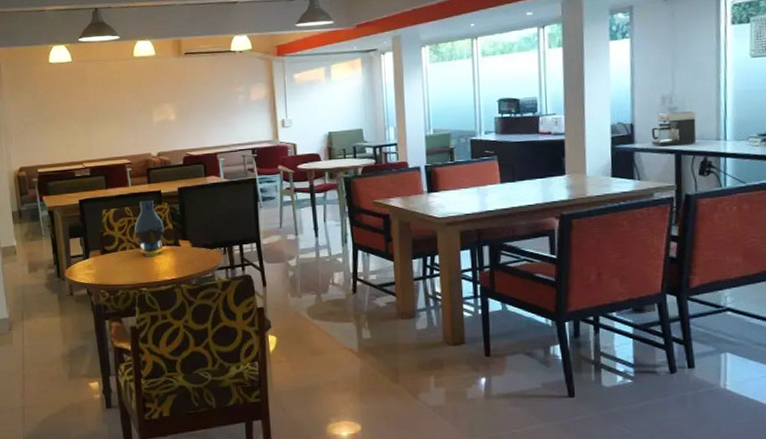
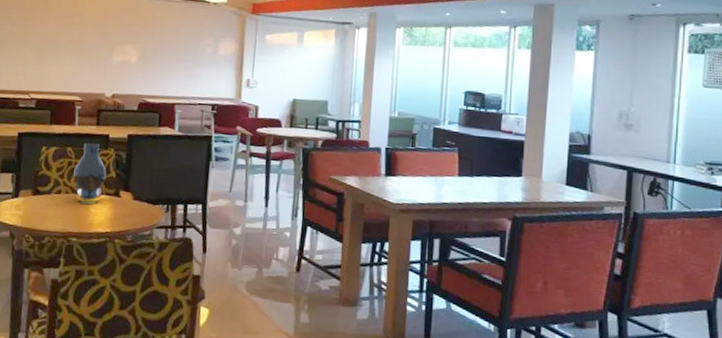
coffee maker: present [651,111,697,146] -> none [606,128,649,164]

